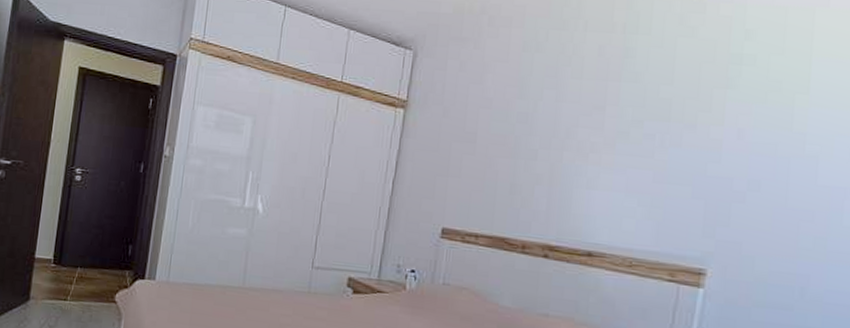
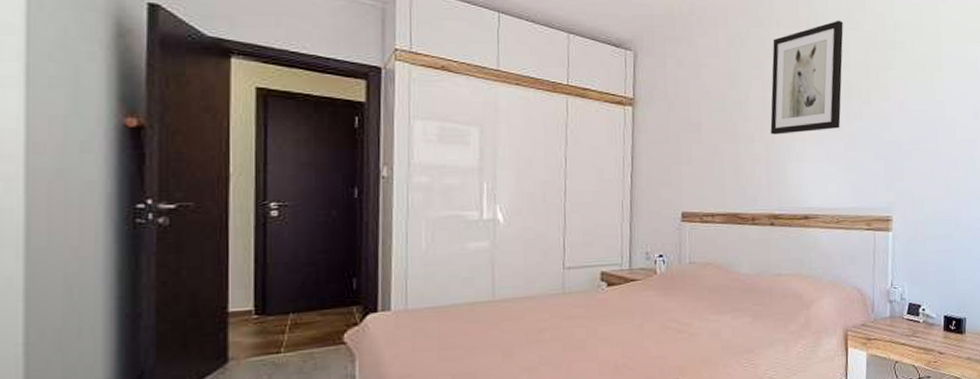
wall art: none [559,24,672,155] -> present [770,20,844,135]

